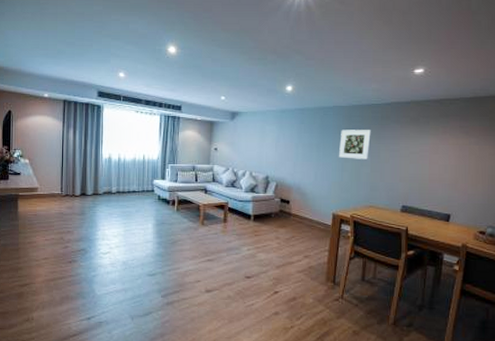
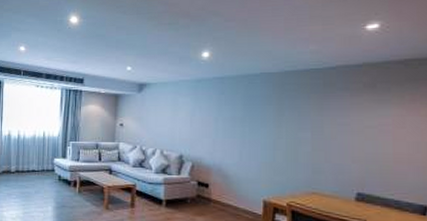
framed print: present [339,129,371,159] -> none [270,100,311,135]

